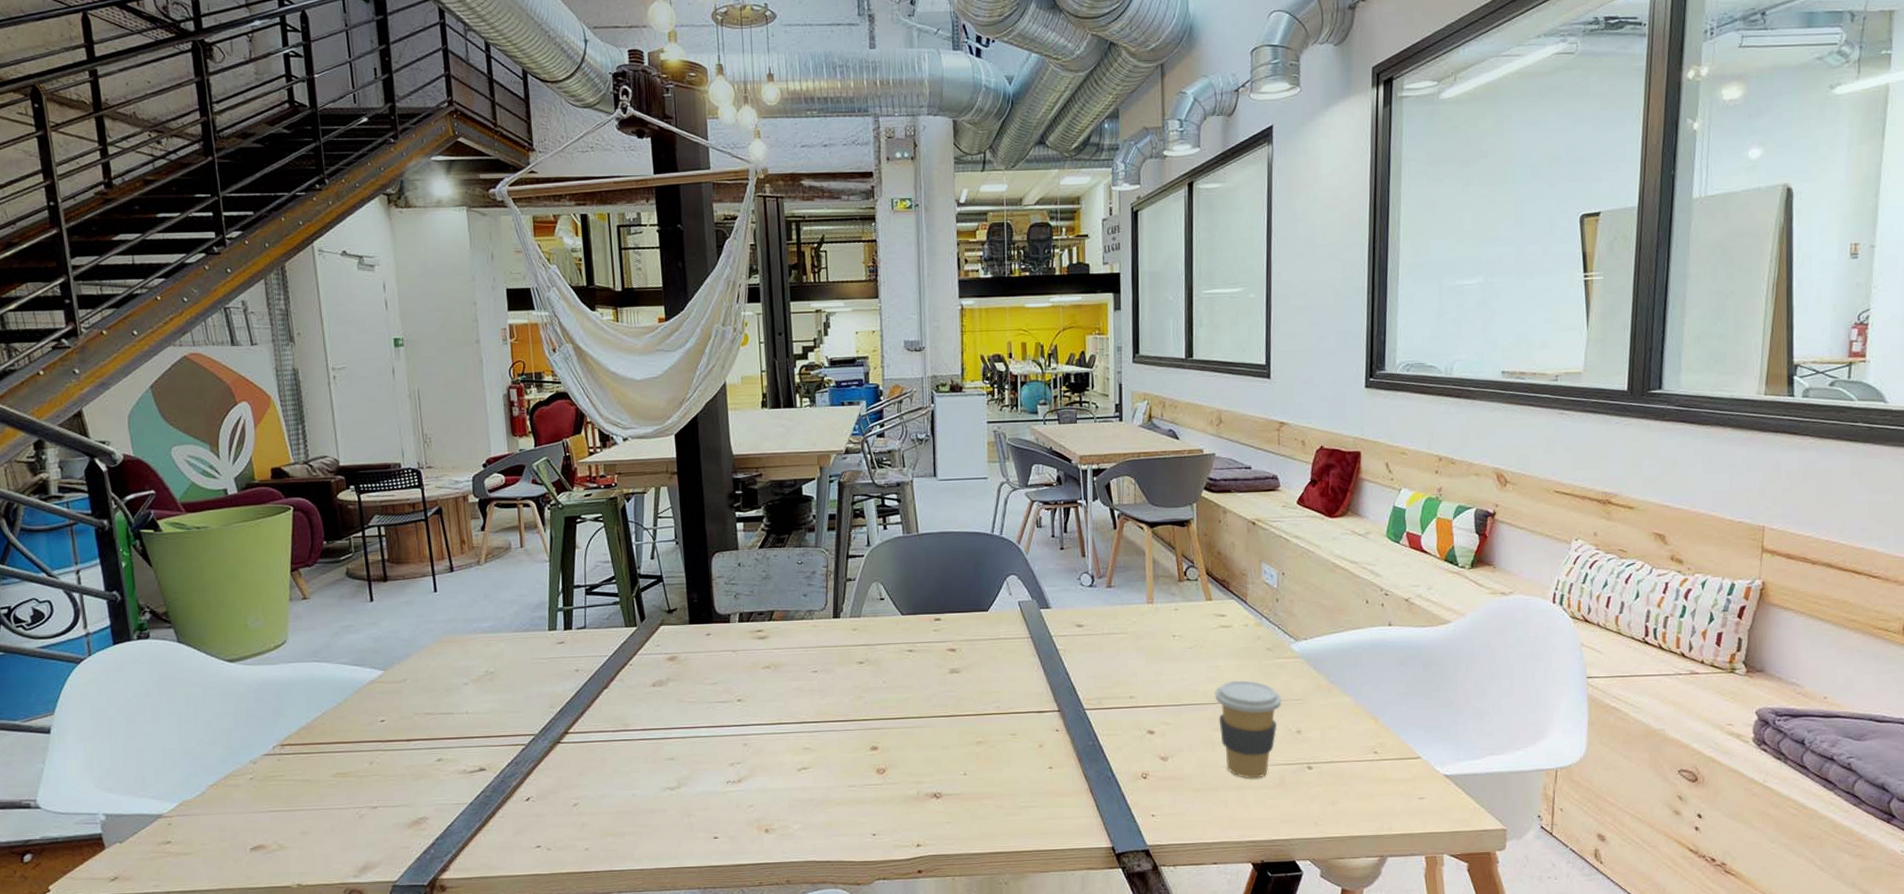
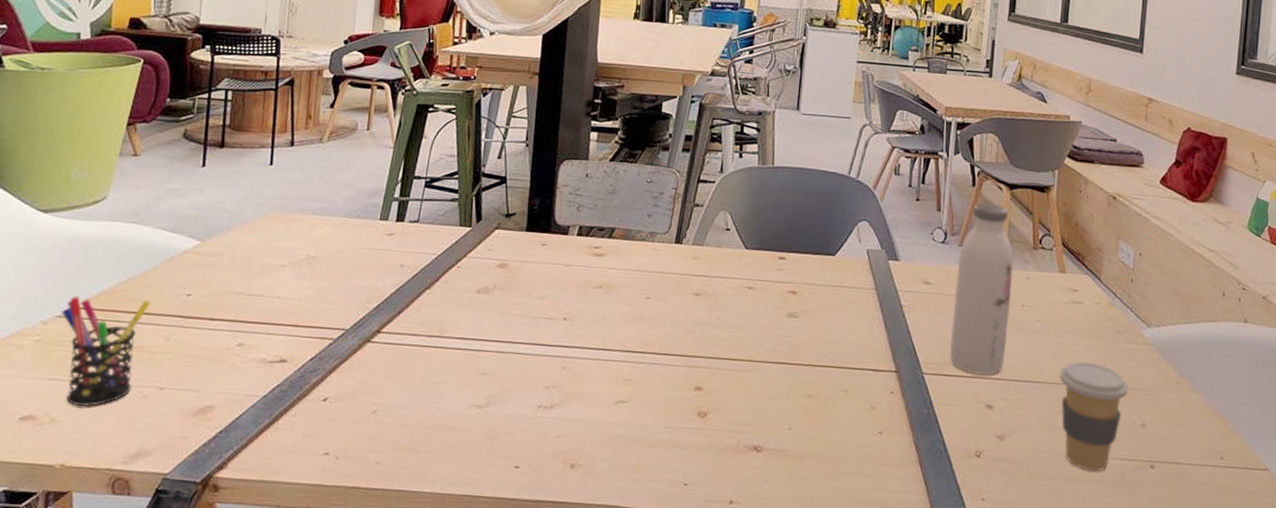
pen holder: none [267,730,349,832] -> present [61,296,151,407]
water bottle: none [1107,543,1162,704] -> present [950,203,1014,376]

